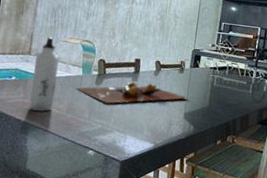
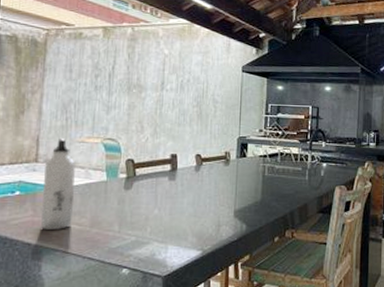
cutting board: present [75,81,188,104] -> none [99,181,237,210]

